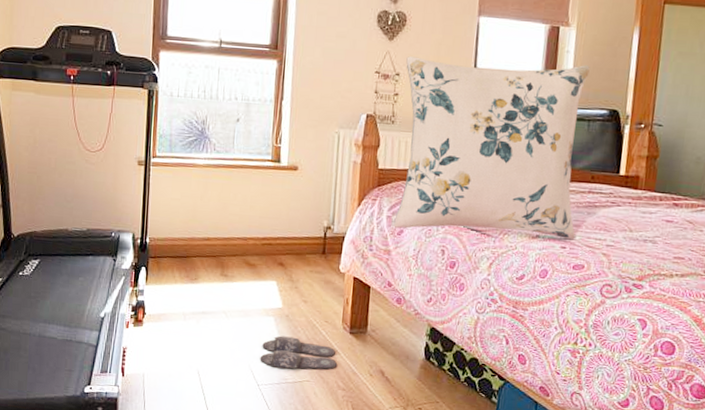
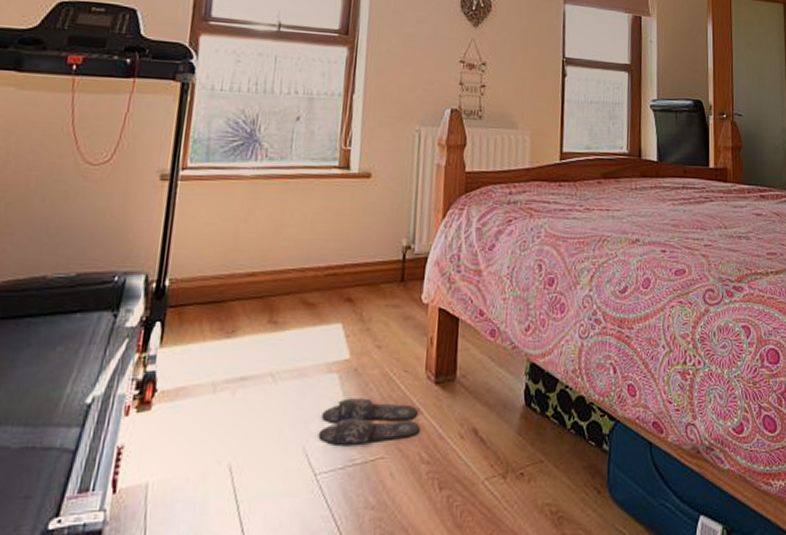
pillow: present [394,56,590,240] -> none [484,44,674,242]

